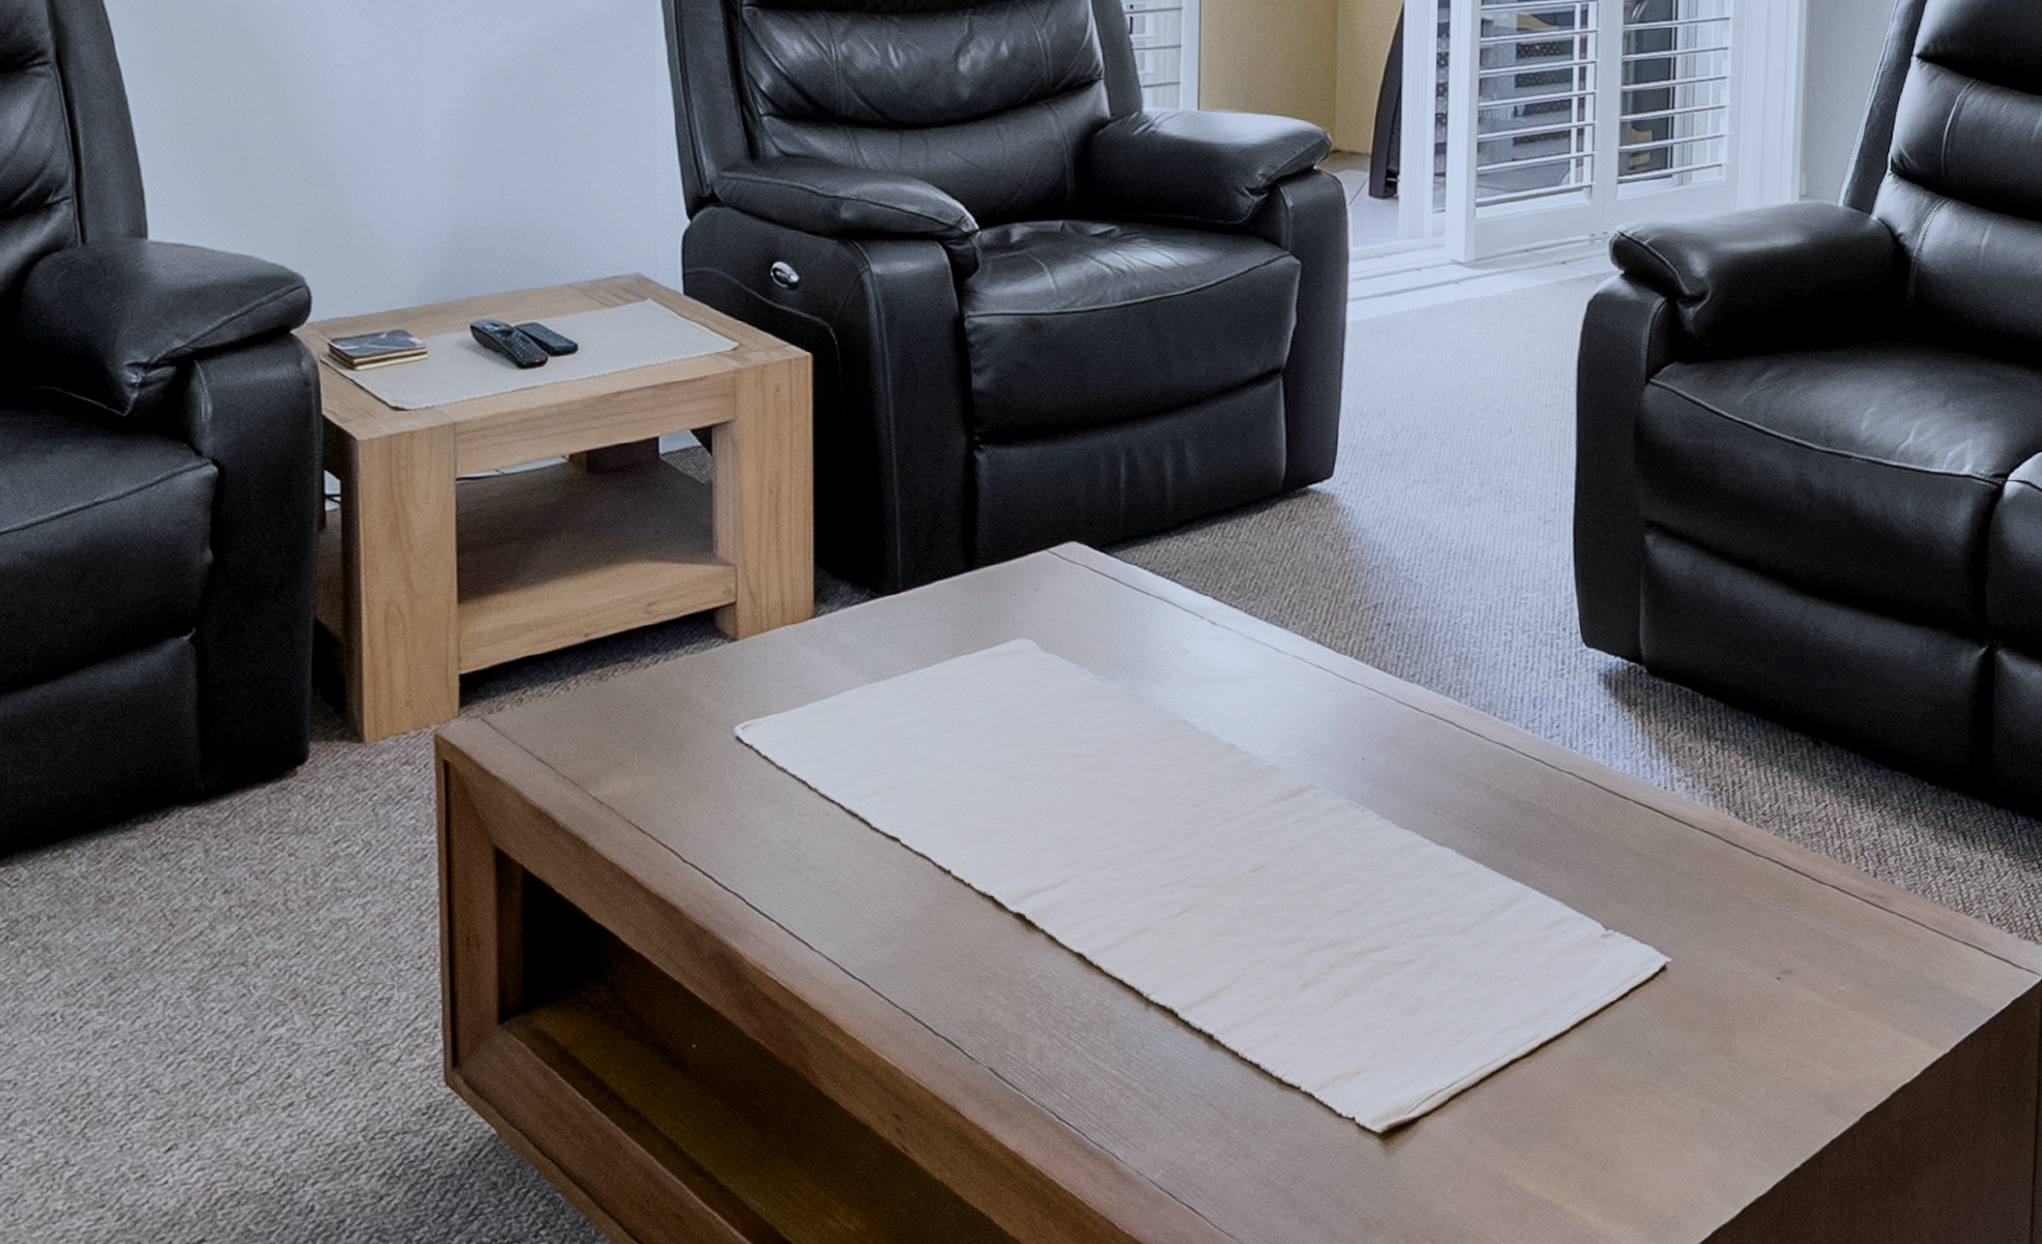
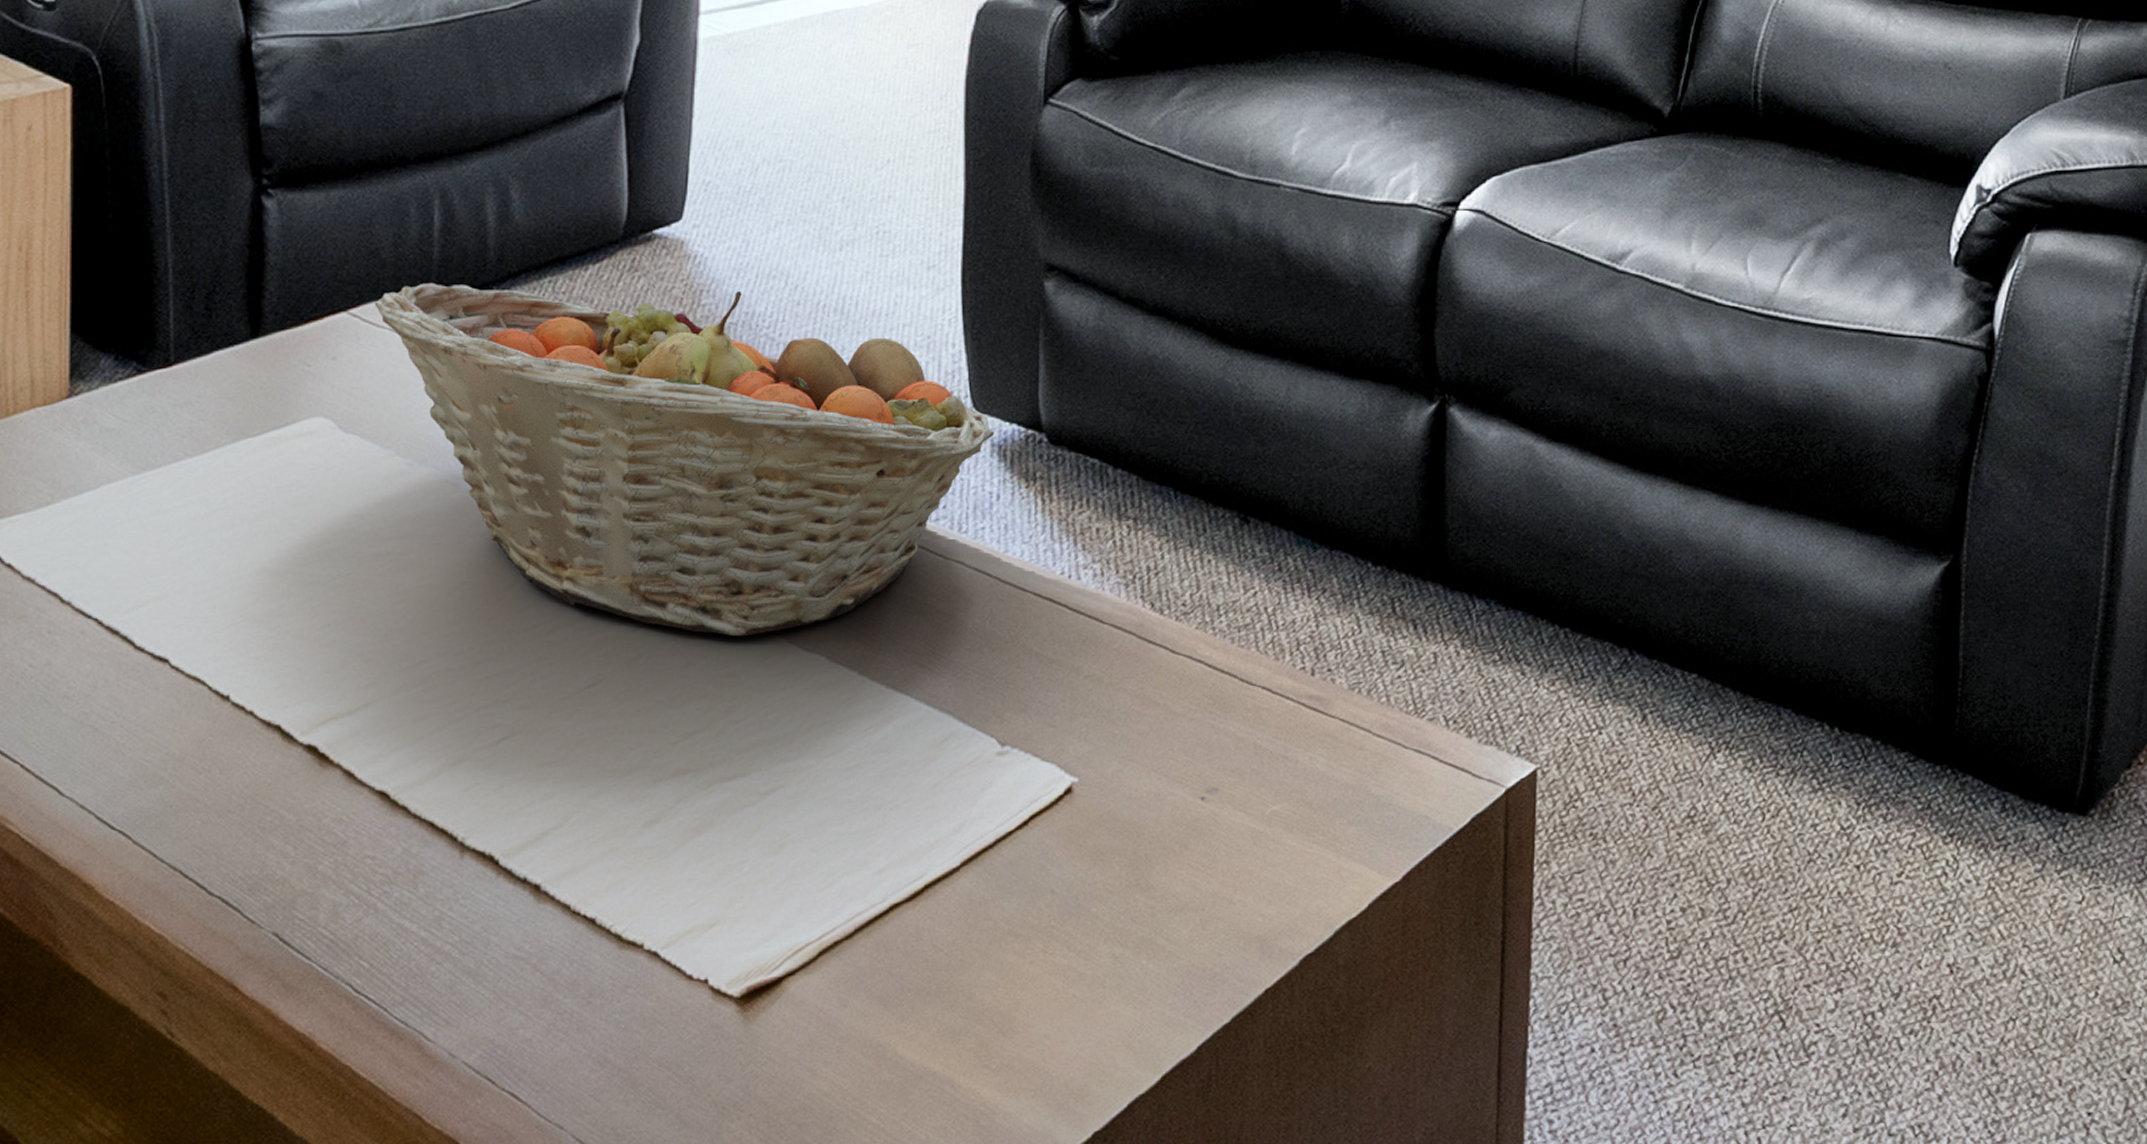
fruit basket: none [1070,526,1602,832] -> present [374,282,995,637]

